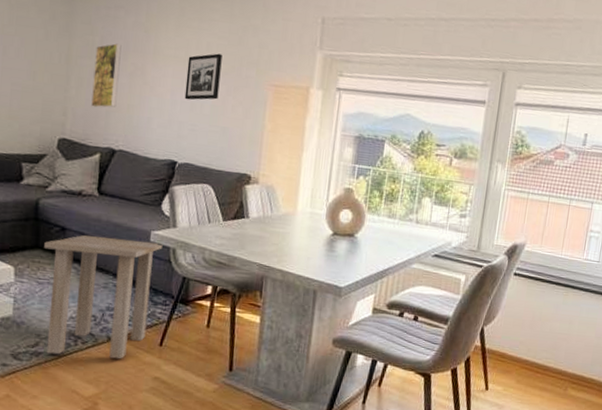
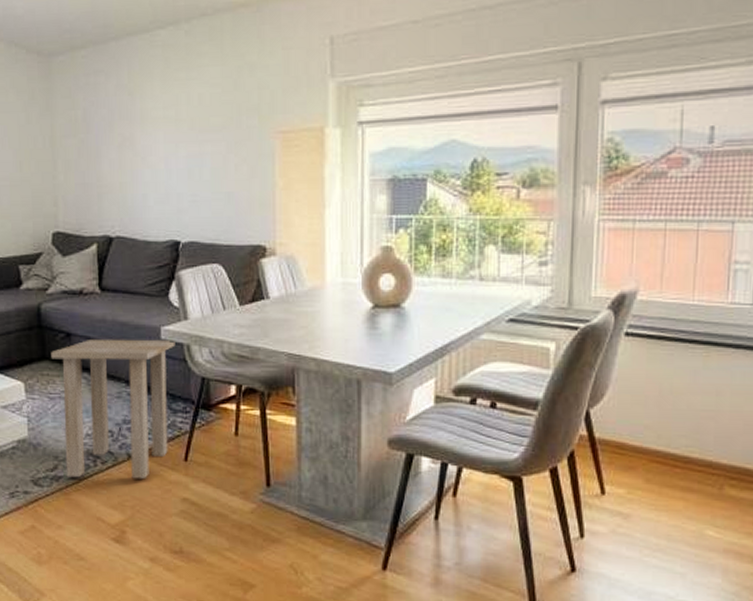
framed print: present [91,43,122,108] -> none [79,114,108,192]
picture frame: present [184,53,223,100] -> none [179,105,218,166]

